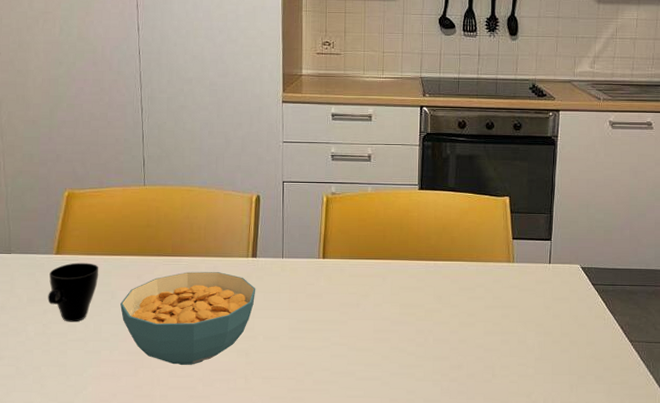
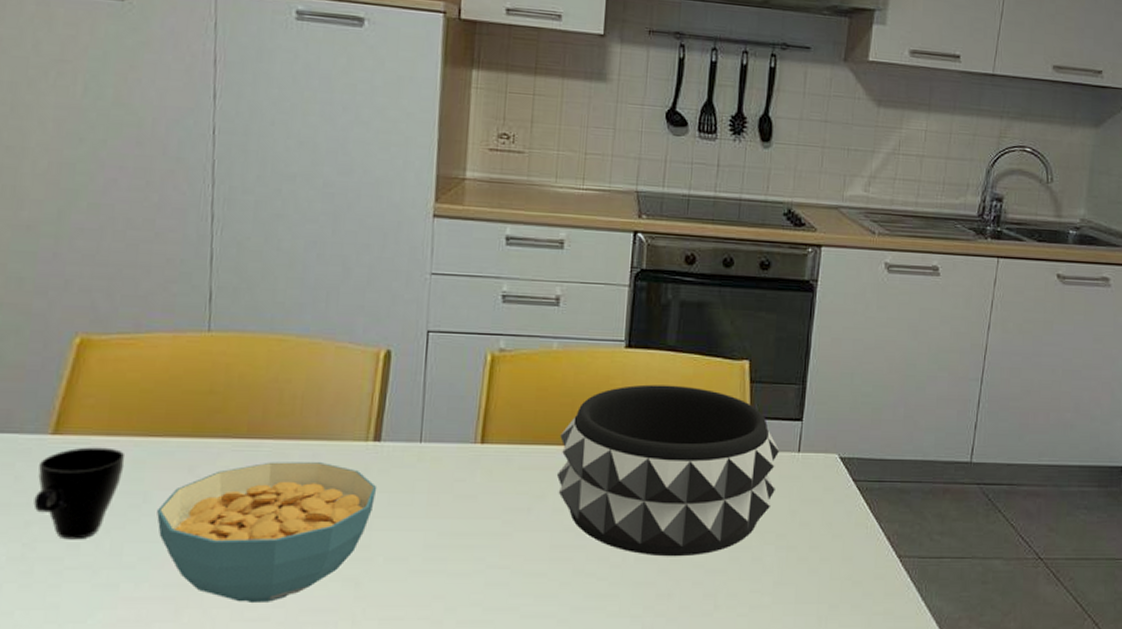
decorative bowl: none [375,216,534,339] -> present [556,384,779,557]

